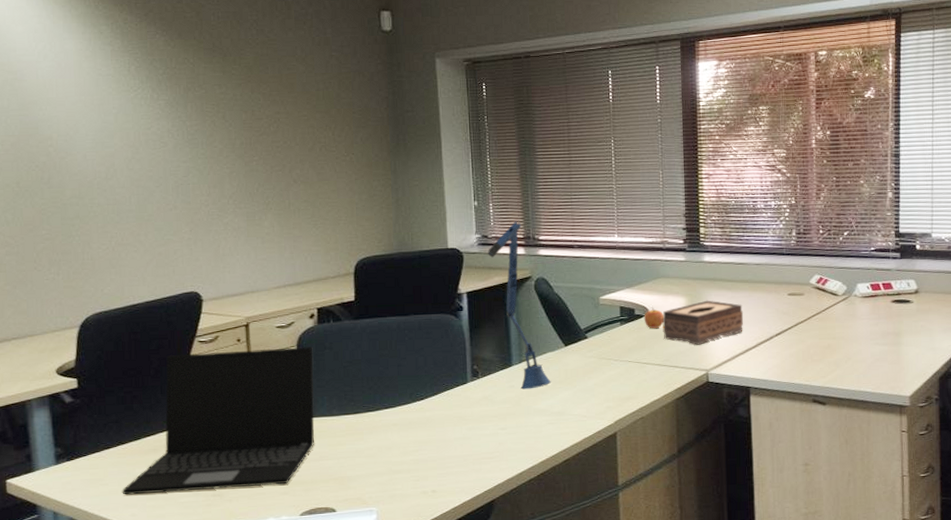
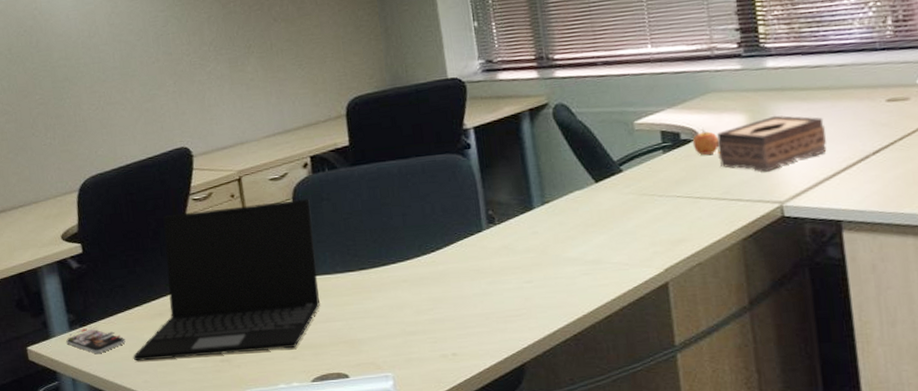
smartphone: none [51,460,115,488] -> present [66,326,125,354]
desk lamp: present [488,221,551,390] -> none [494,40,582,236]

